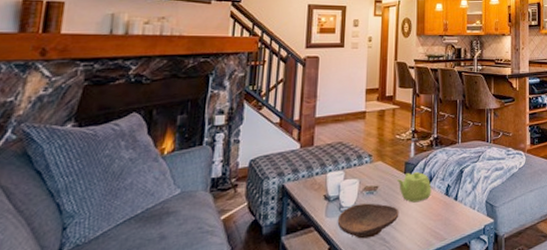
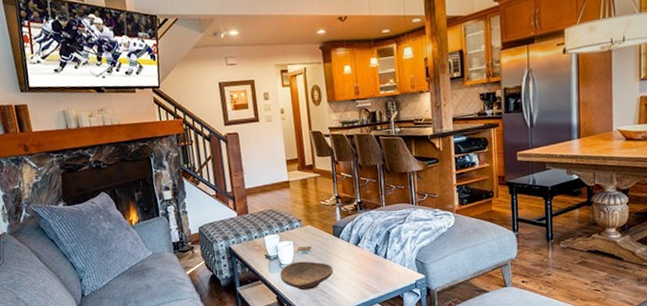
teapot: present [396,171,432,203] -> none [327,233,361,261]

